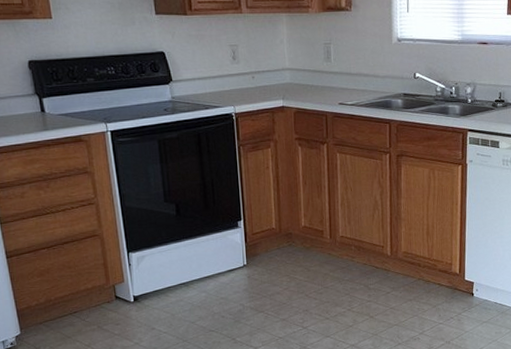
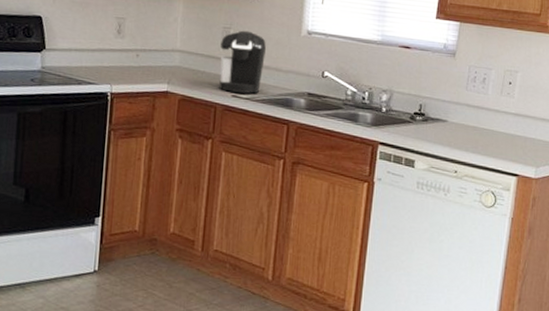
coffee maker: none [324,44,364,101] -> present [219,30,267,94]

